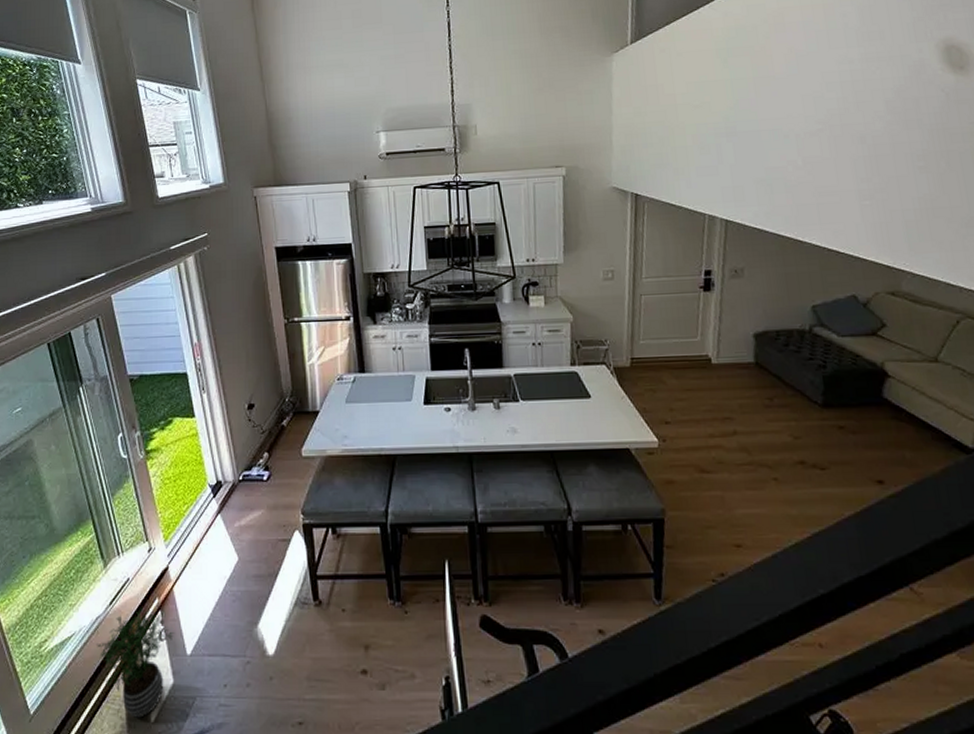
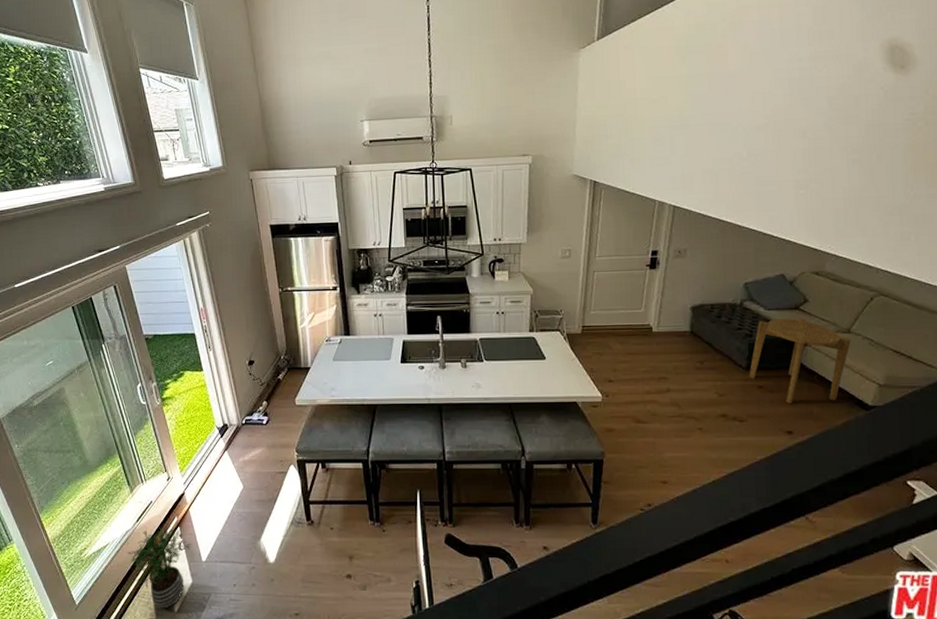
side table: none [826,346,940,447] -> present [748,318,851,403]

